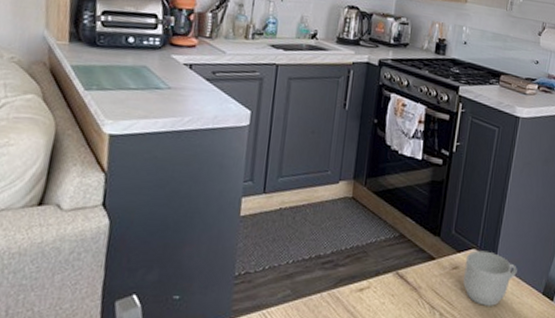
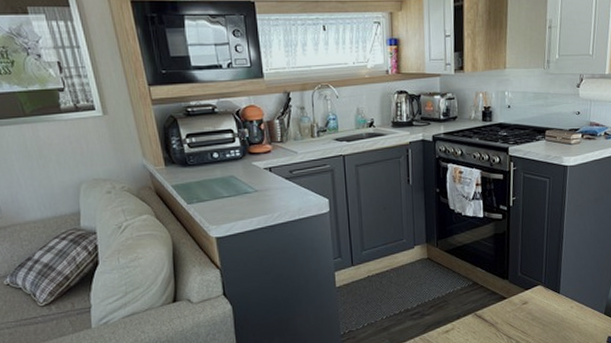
mug: present [463,250,517,306] -> none [533,285,580,330]

